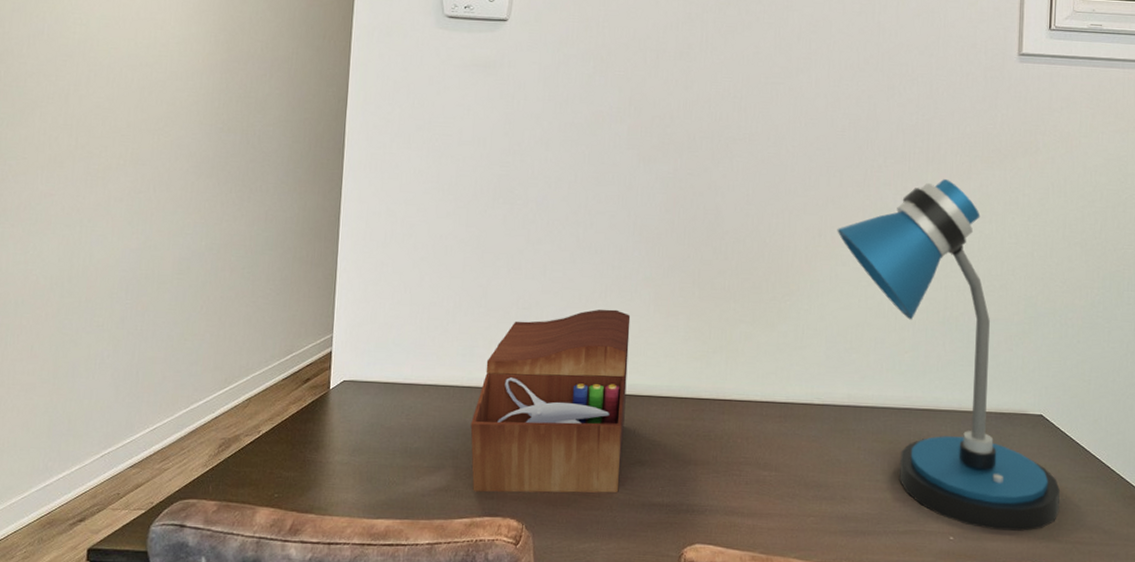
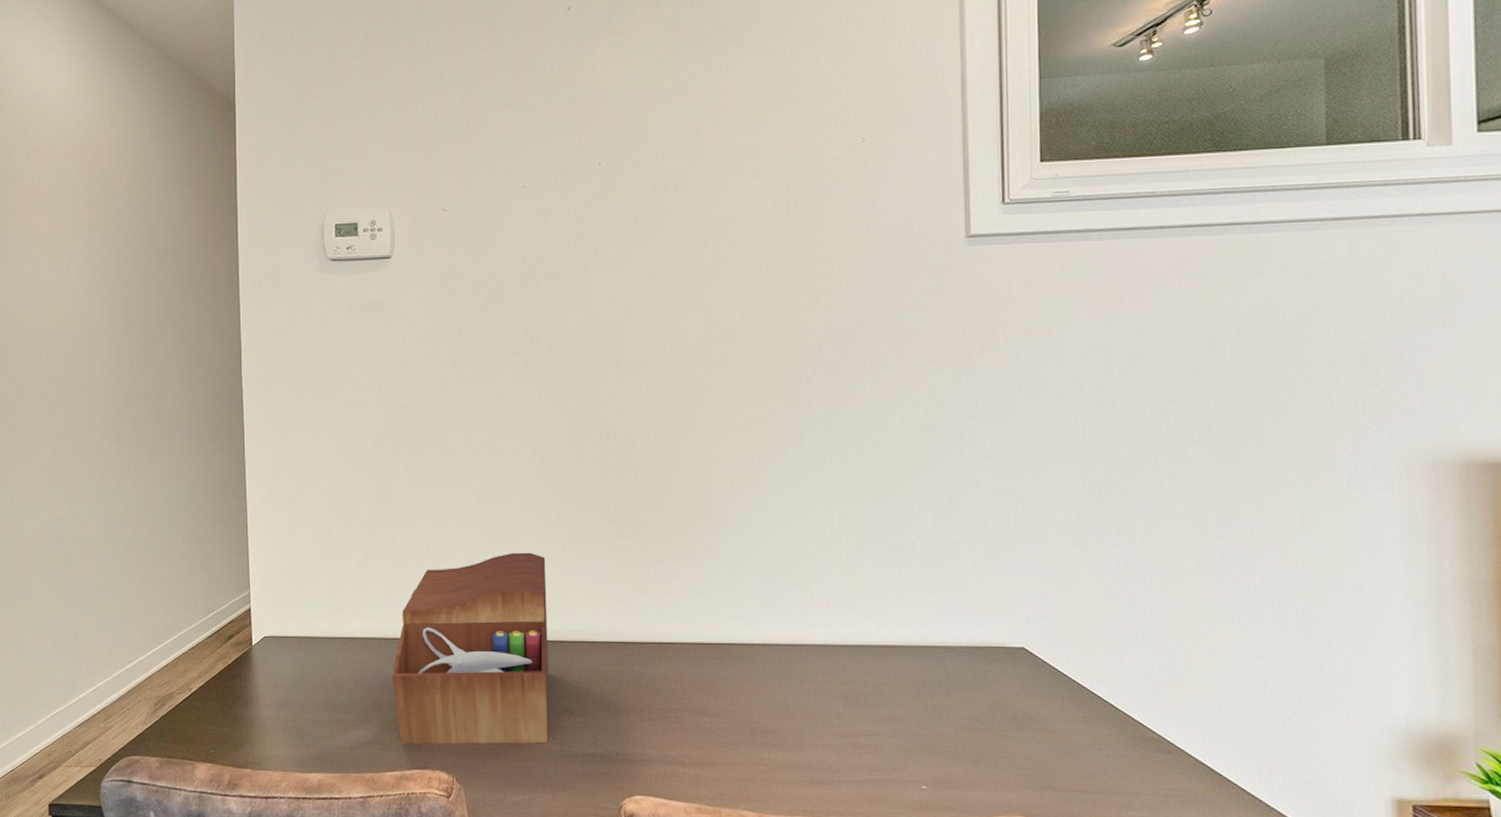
desk lamp: present [837,178,1061,531] -> none [765,386,1053,779]

